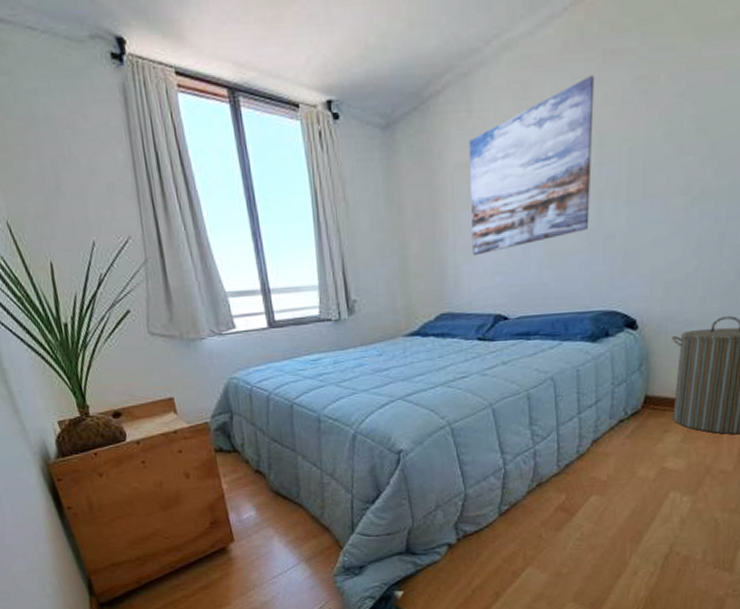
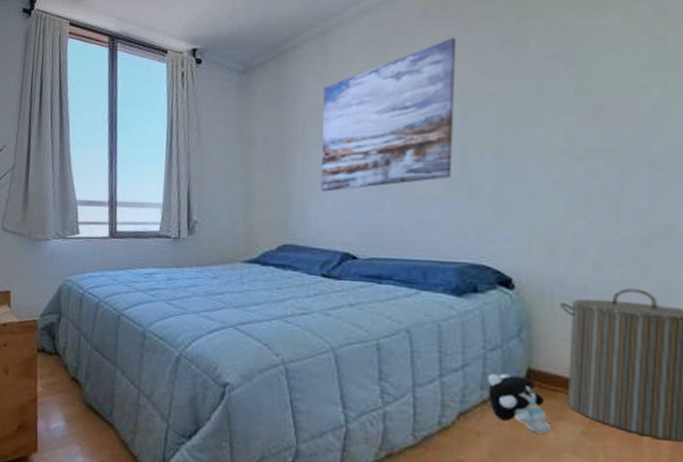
plush toy: none [614,402,660,446] -> present [488,373,551,434]

